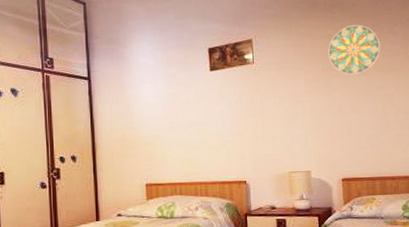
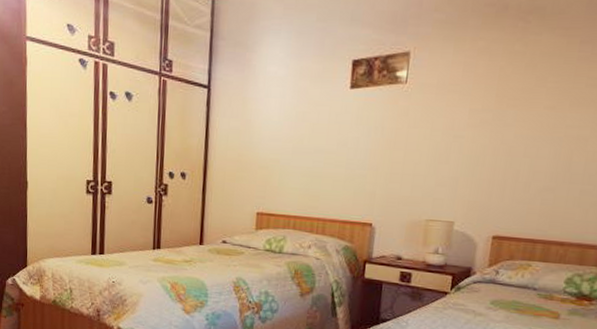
decorative plate: present [328,24,381,75] -> none [508,39,587,108]

